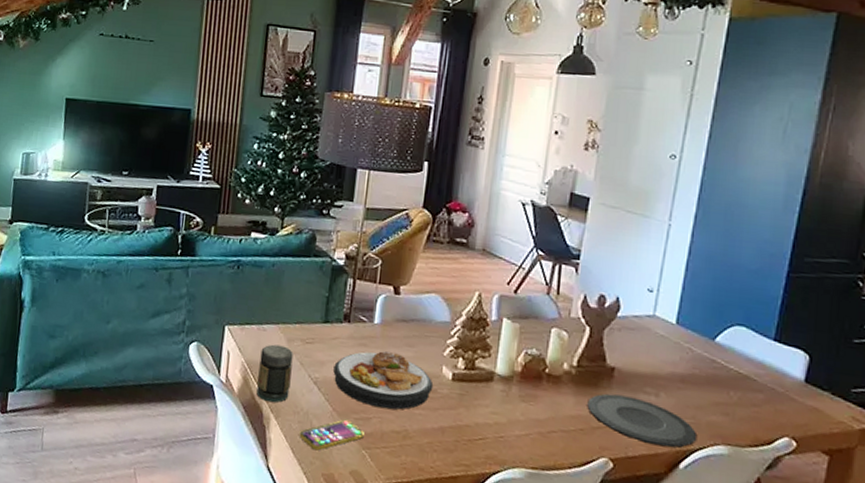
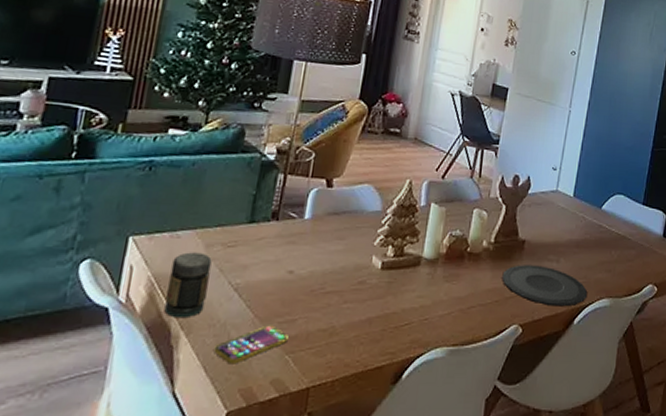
plate: present [333,351,434,410] -> none [257,247,363,308]

